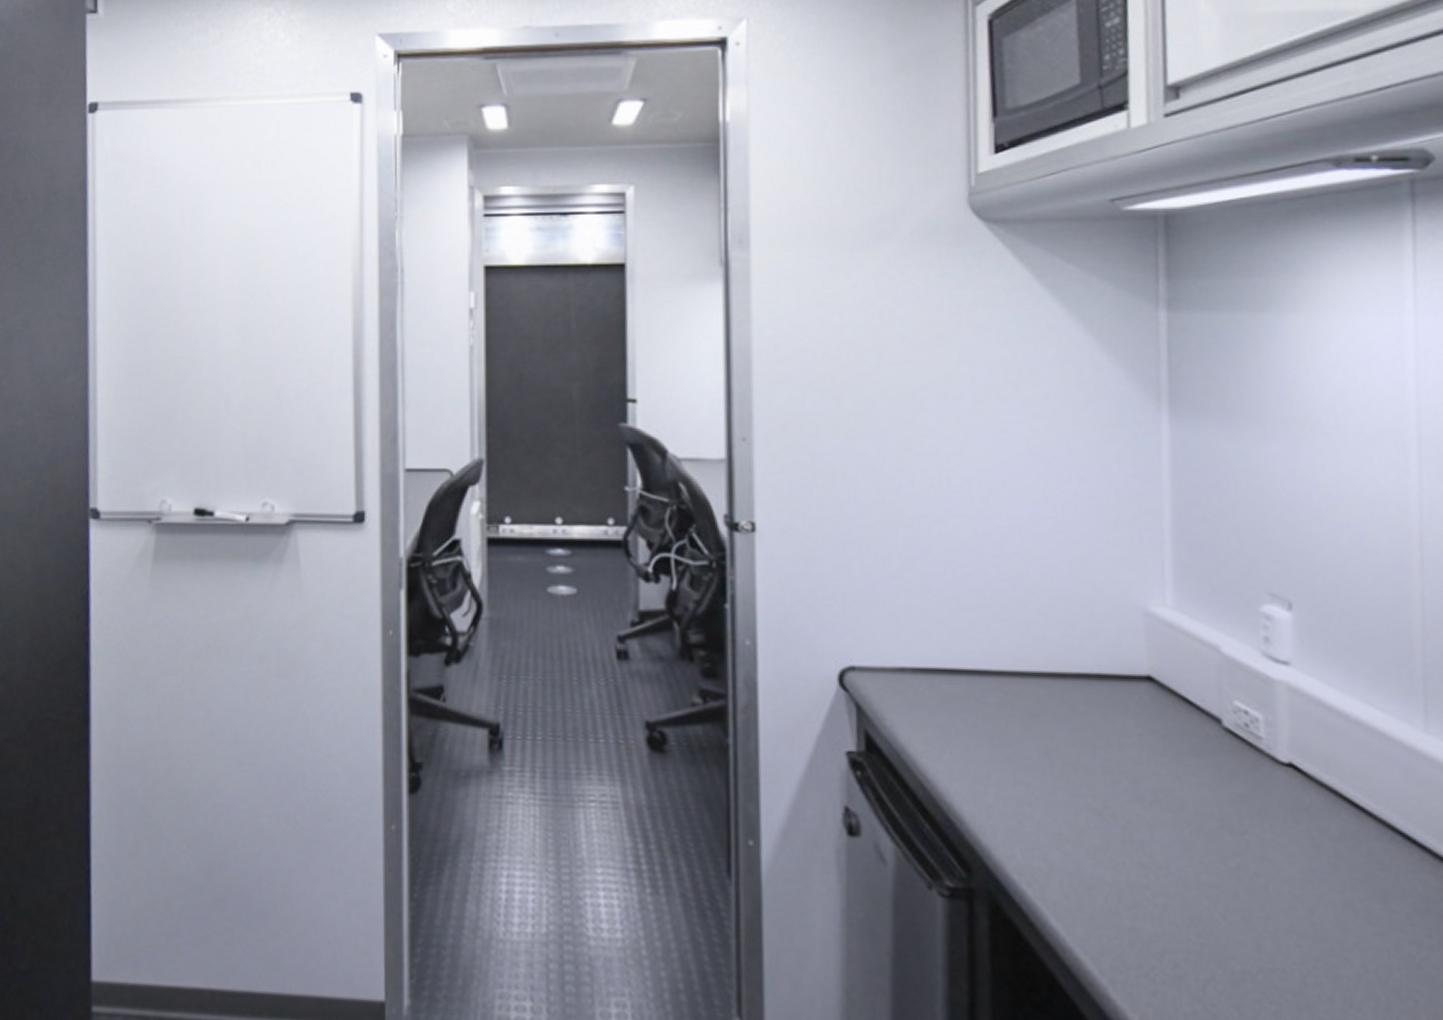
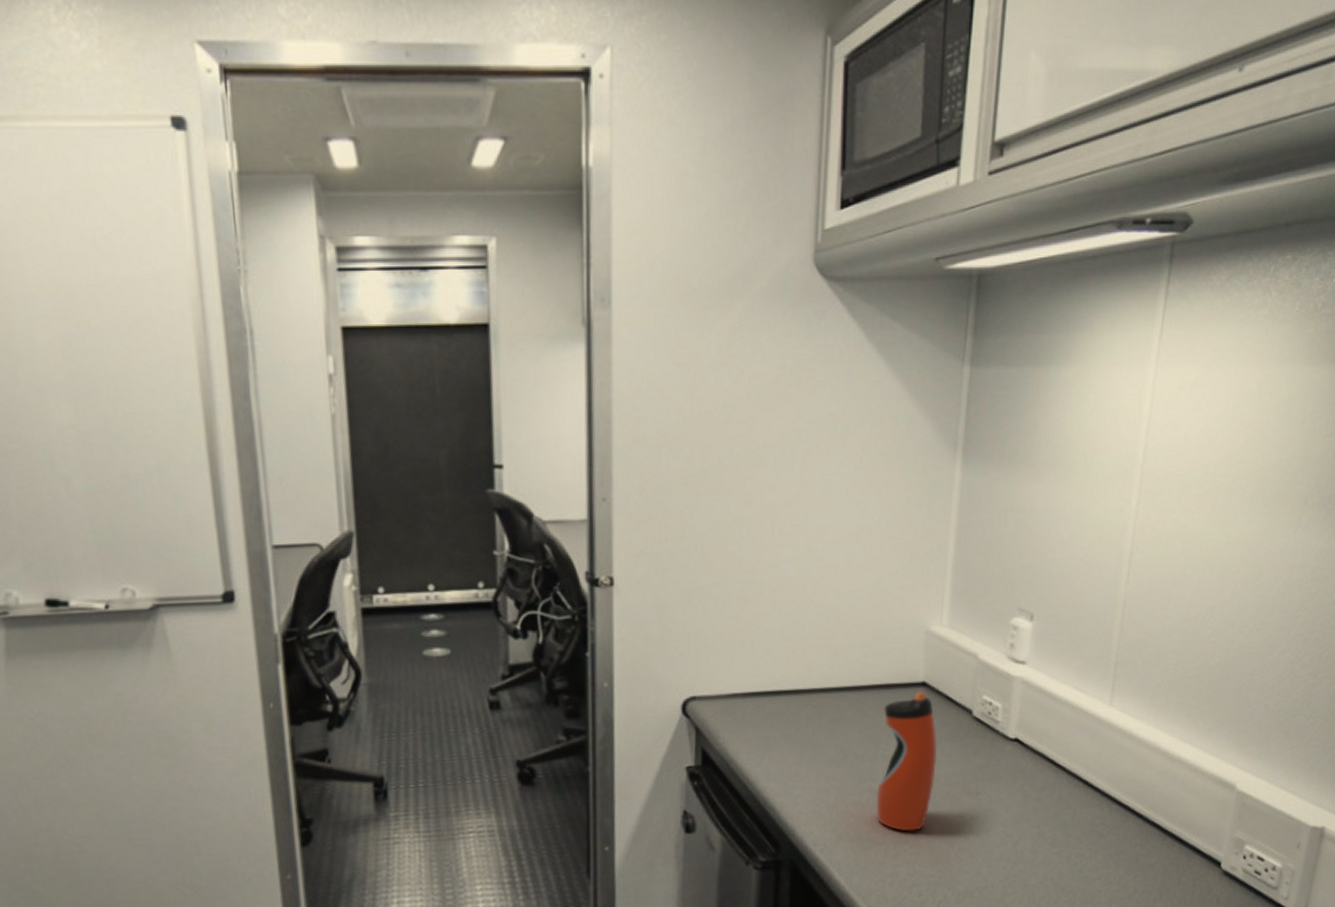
water bottle: none [1097,686,1180,874] -> present [876,690,938,832]

